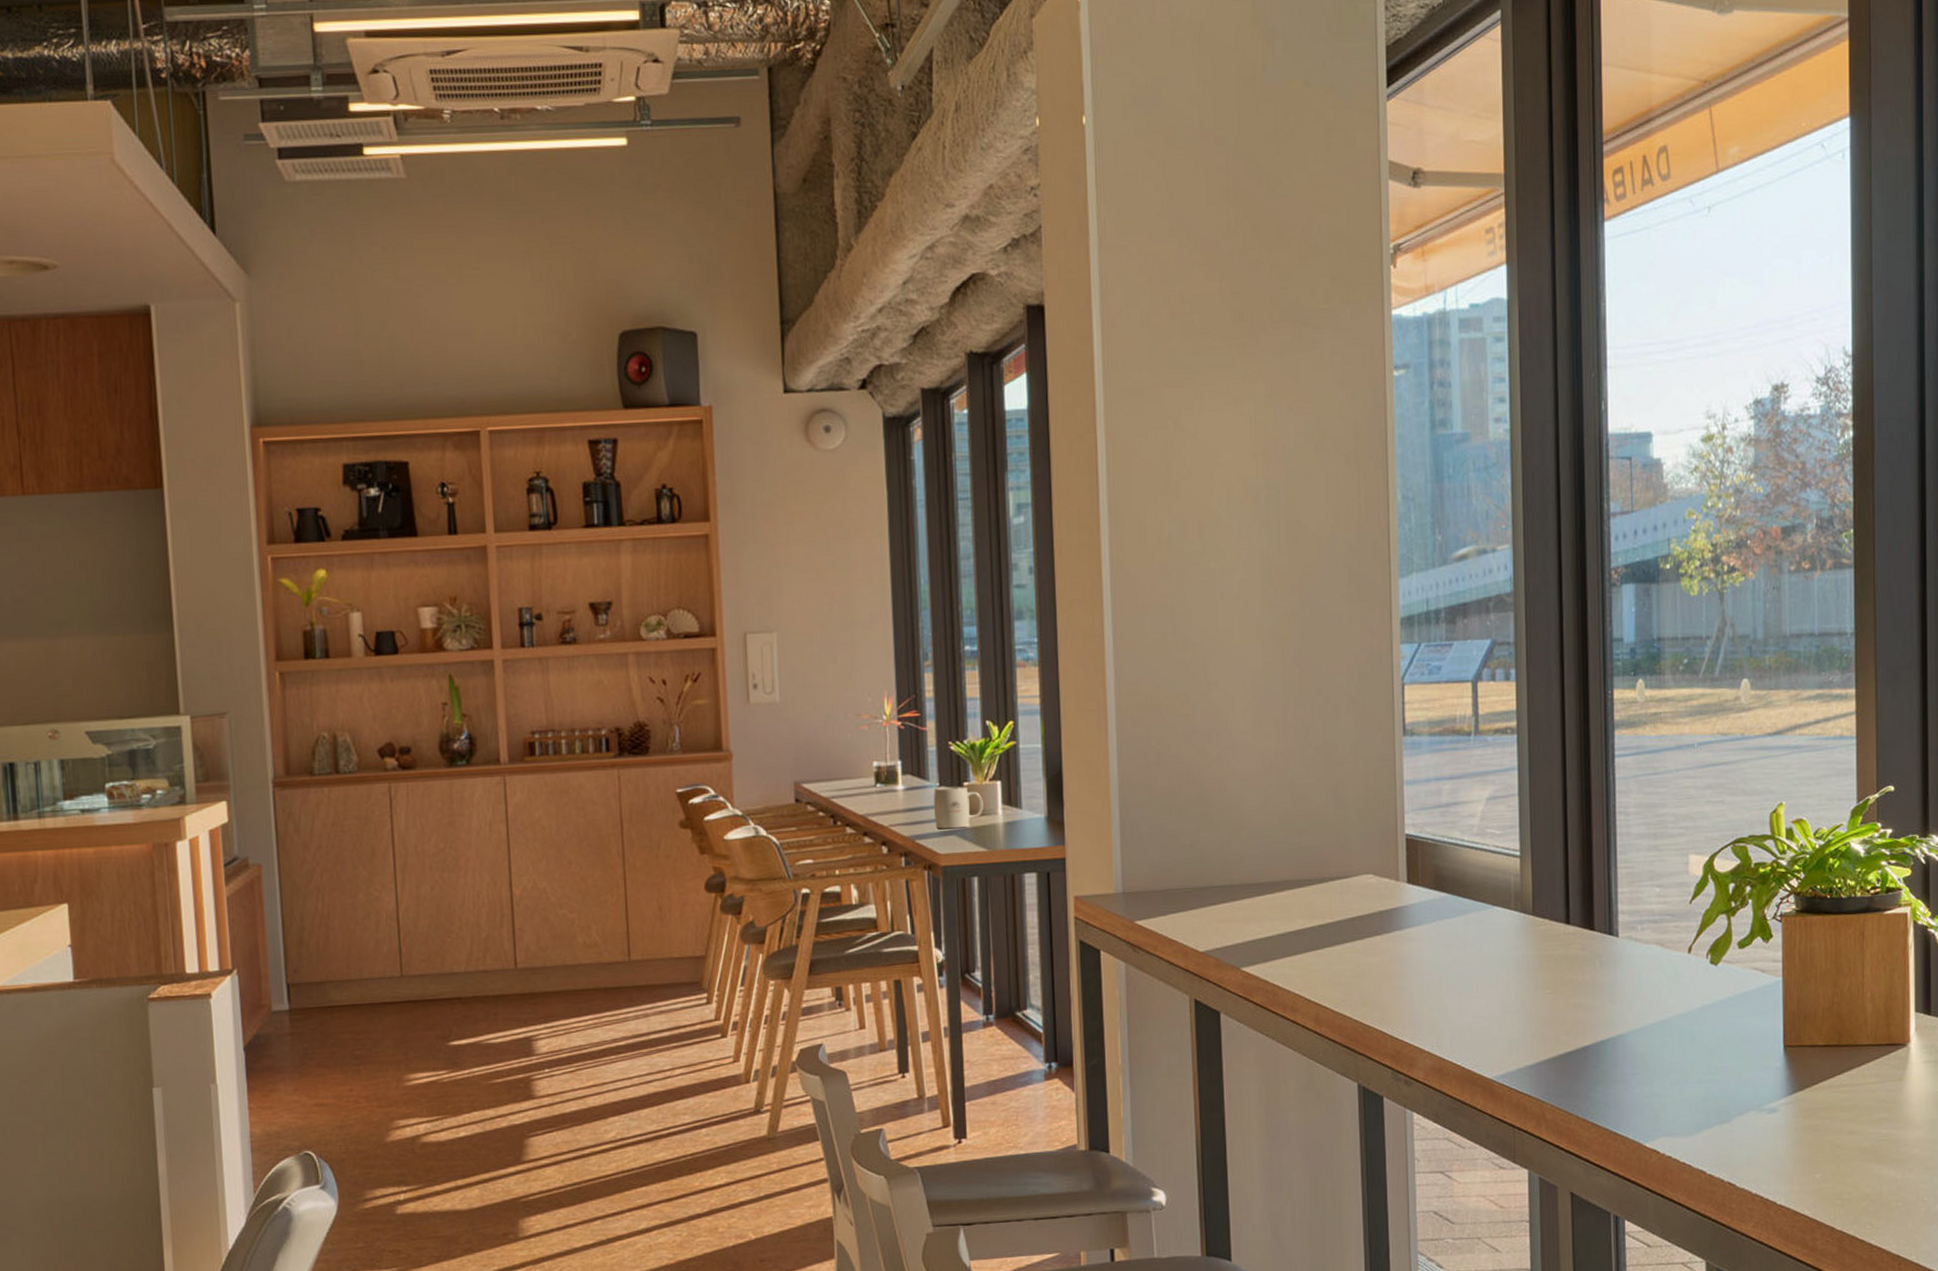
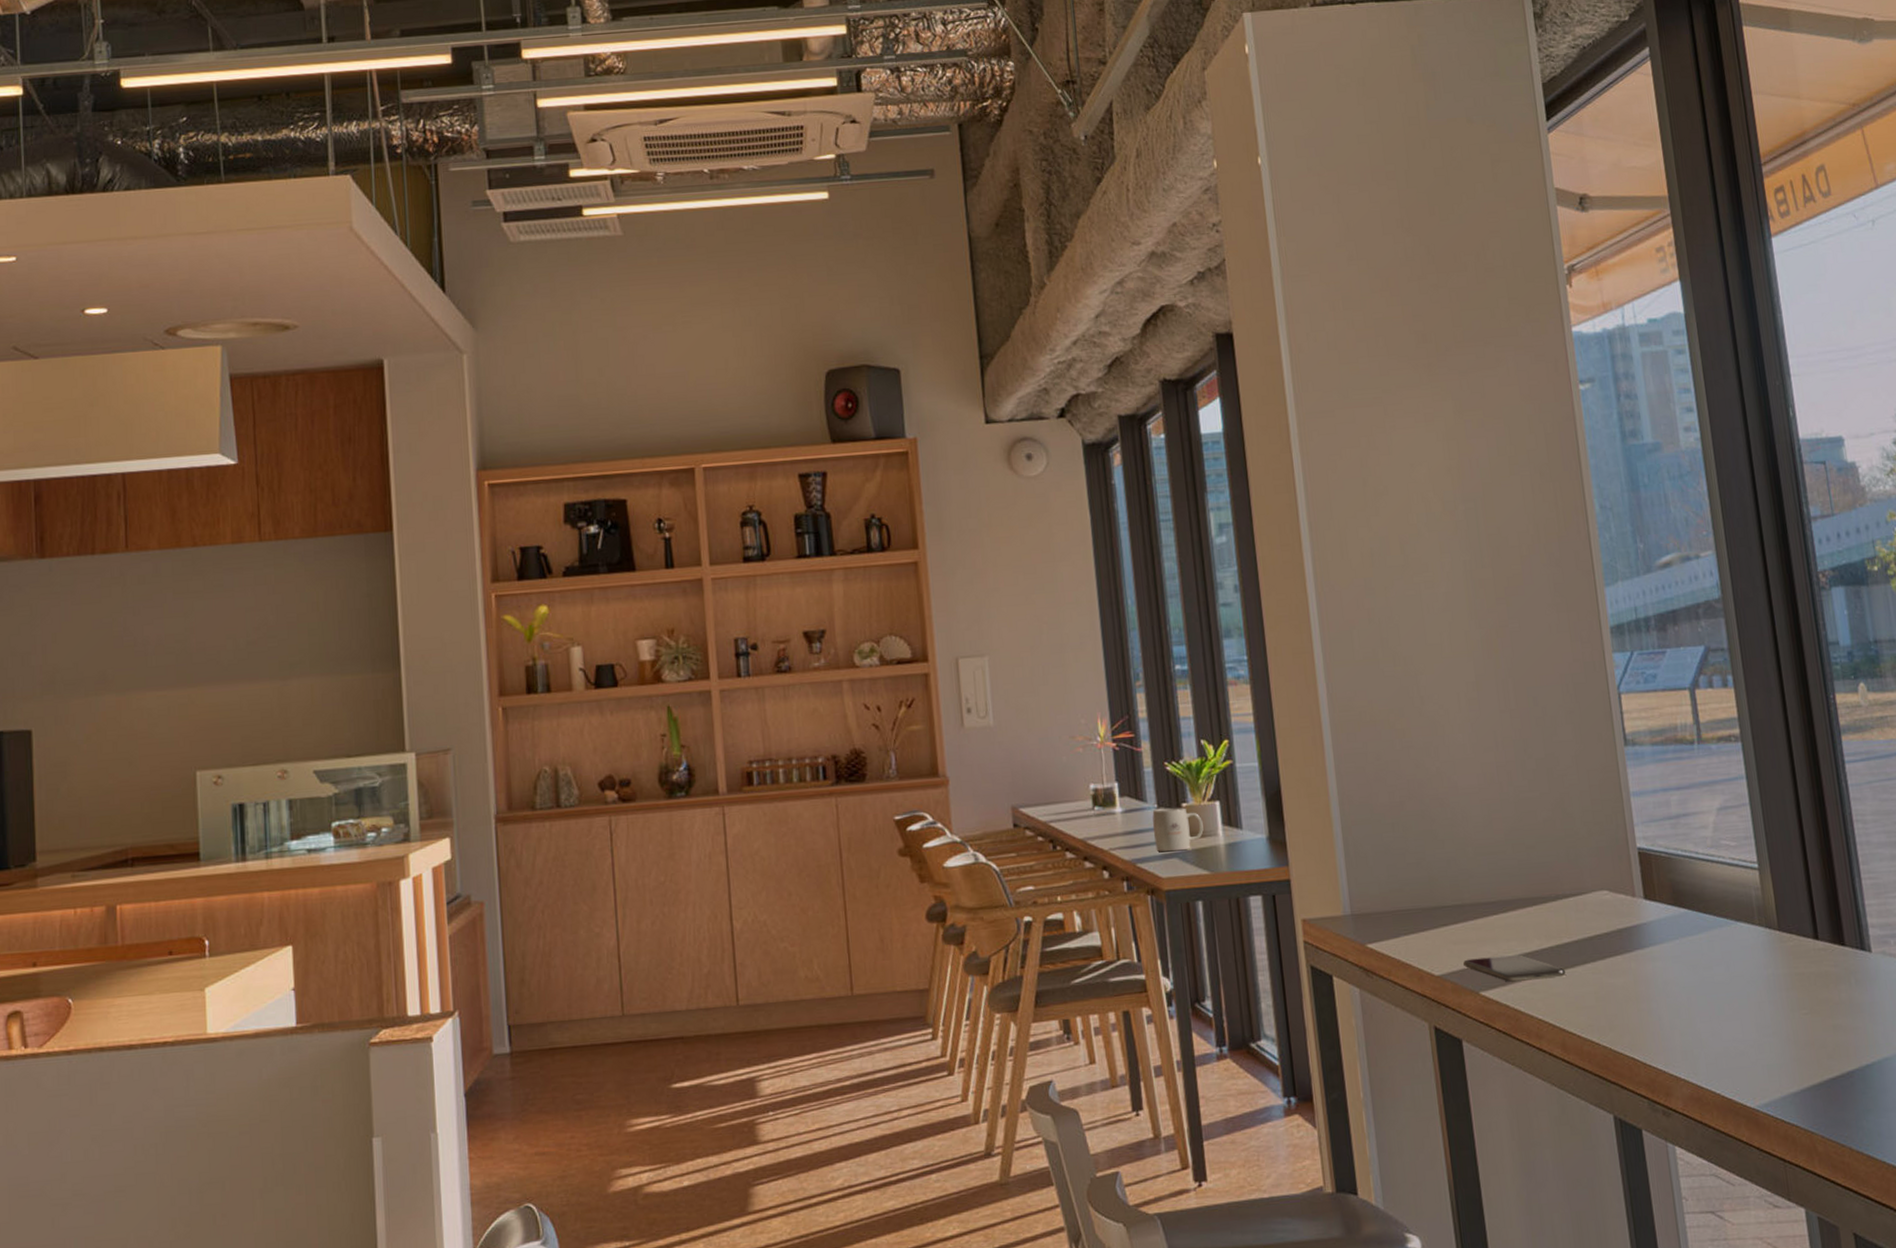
smartphone: none [1228,933,1325,959] -> present [1463,955,1565,982]

